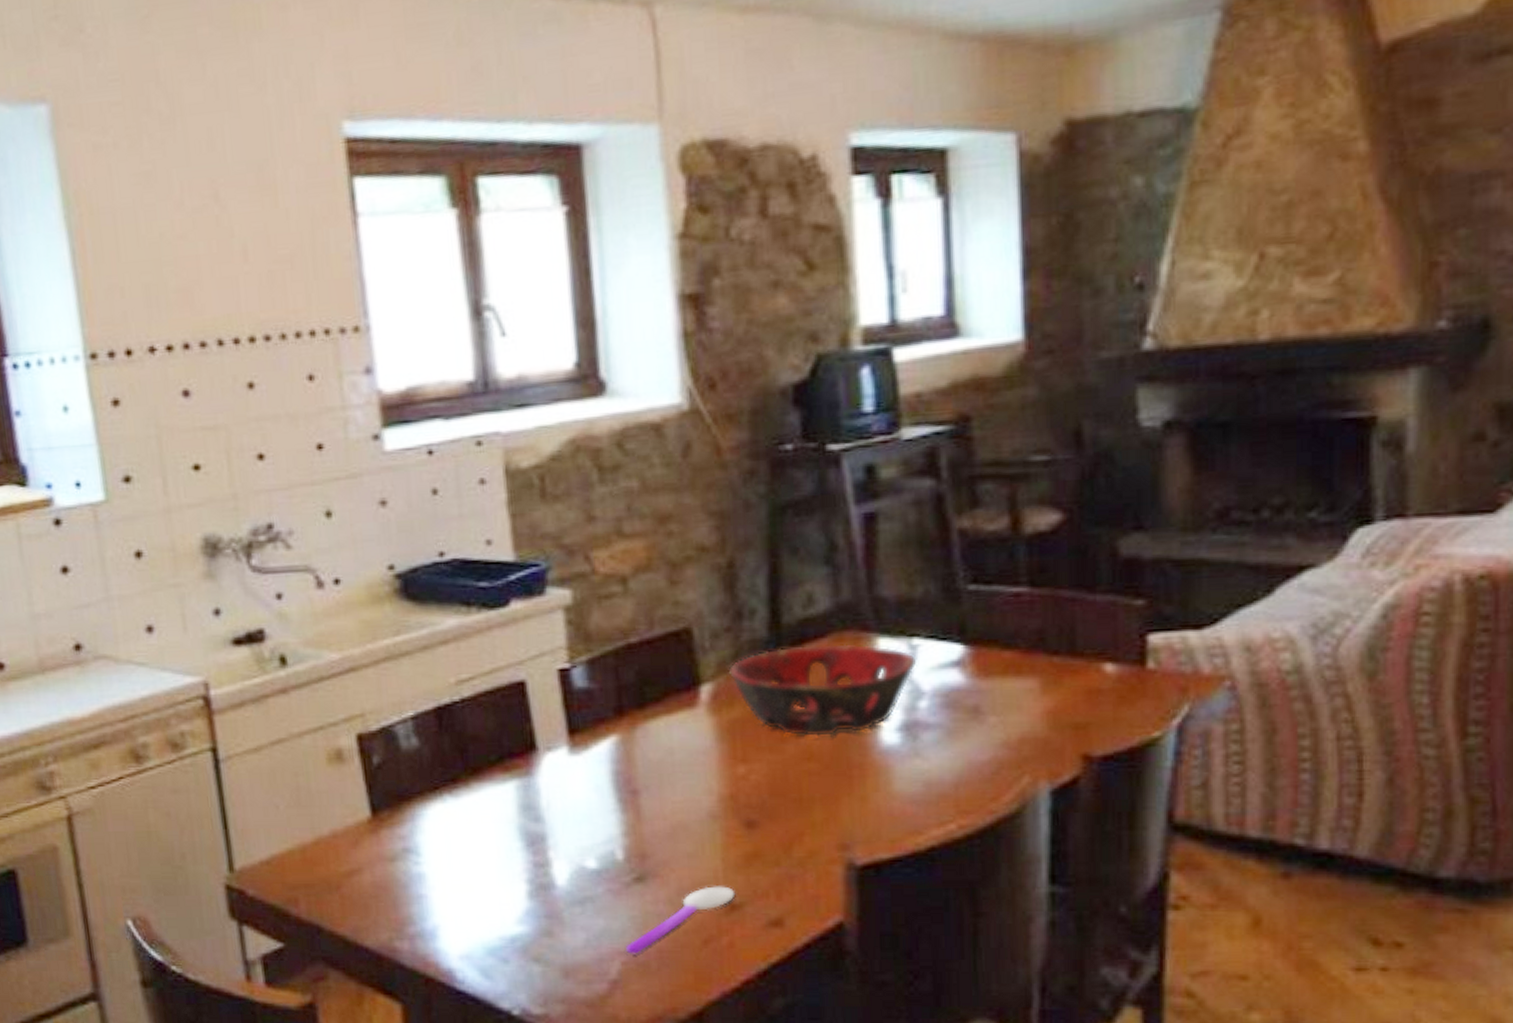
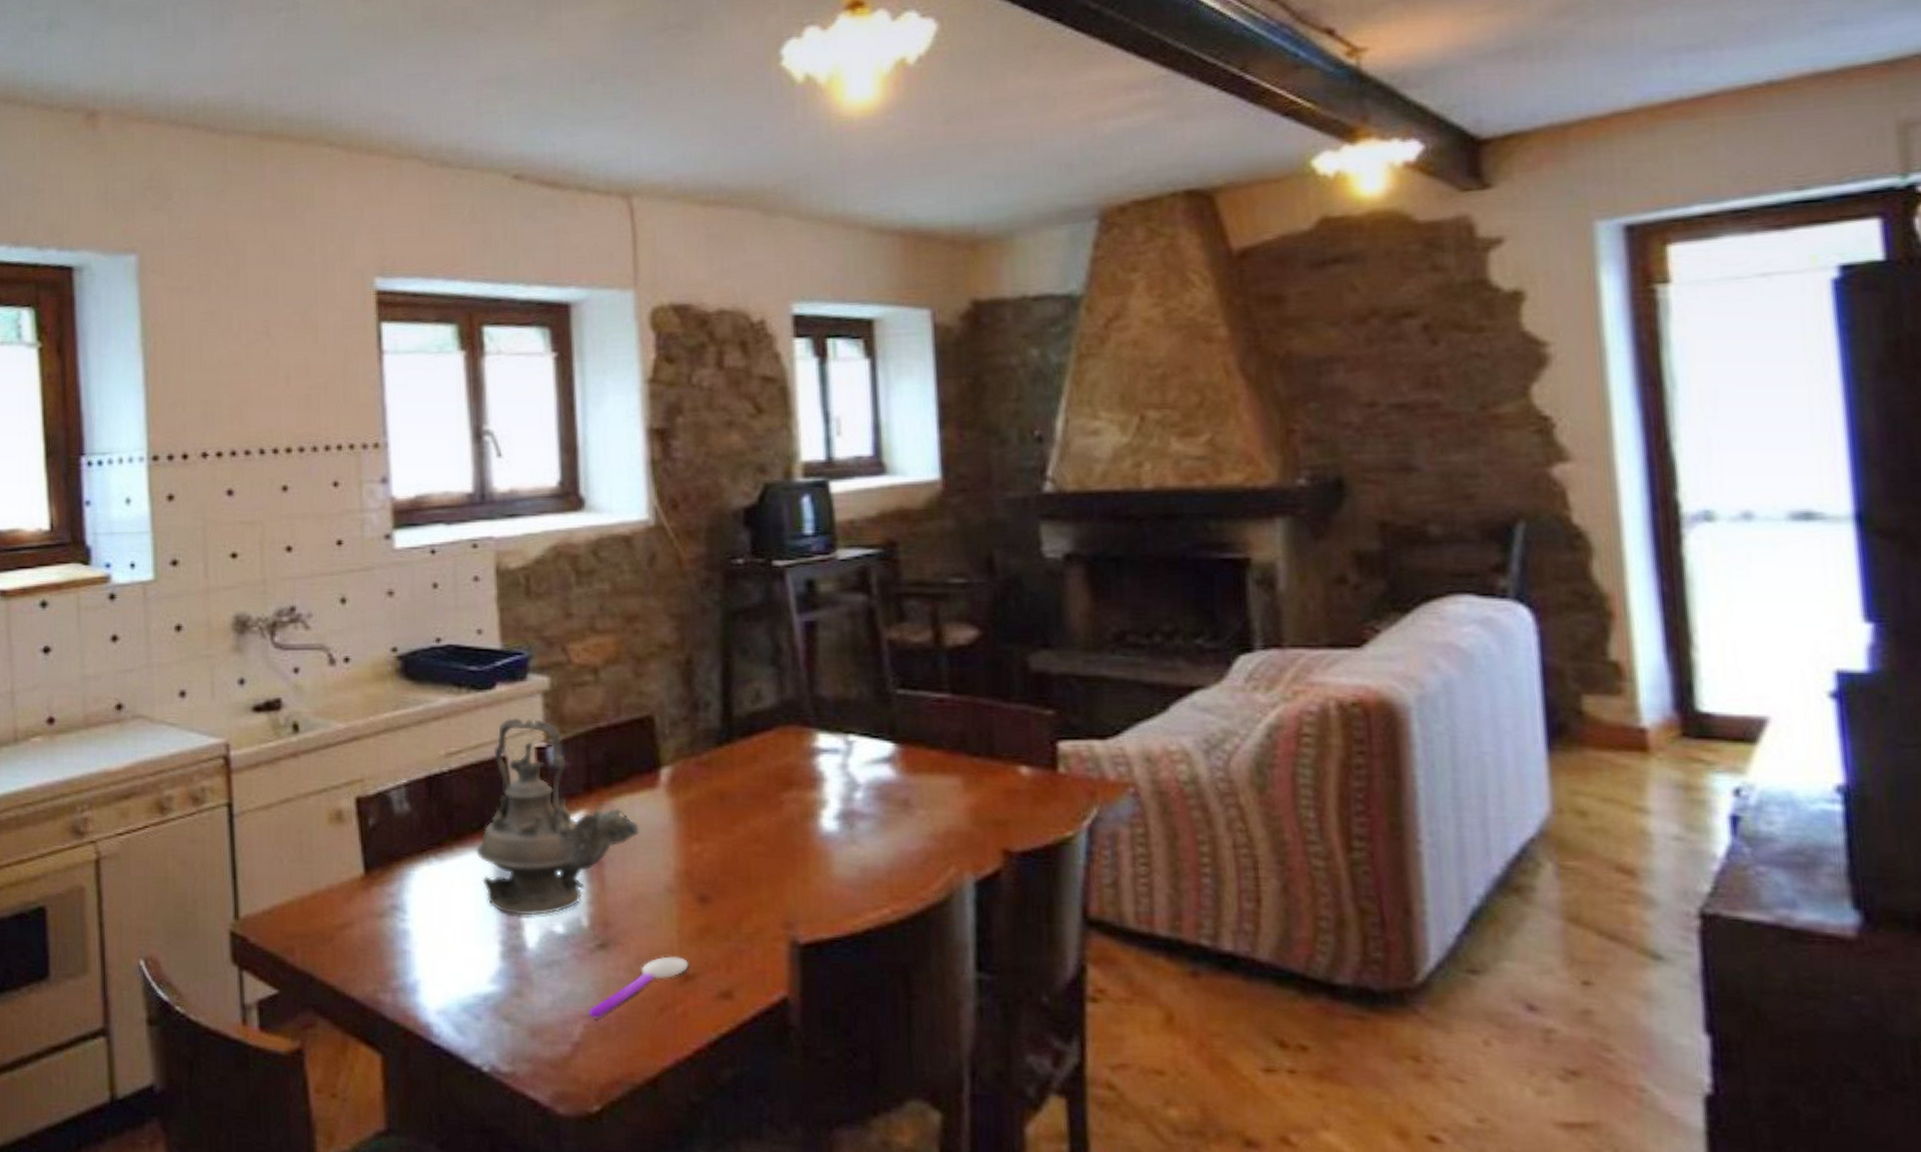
teapot: none [495,637,679,852] -> present [476,718,641,916]
decorative bowl: present [728,644,918,738] -> none [685,737,853,821]

